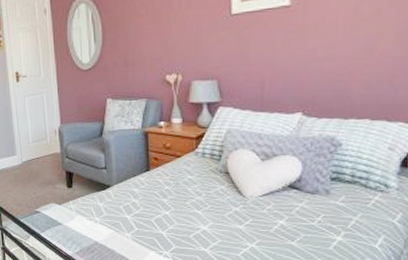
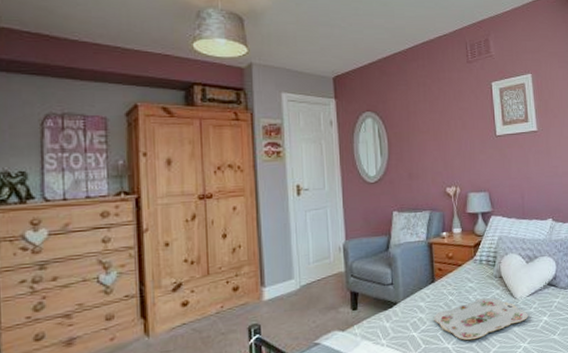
serving tray: none [148,191,259,231] -> present [434,297,528,341]

